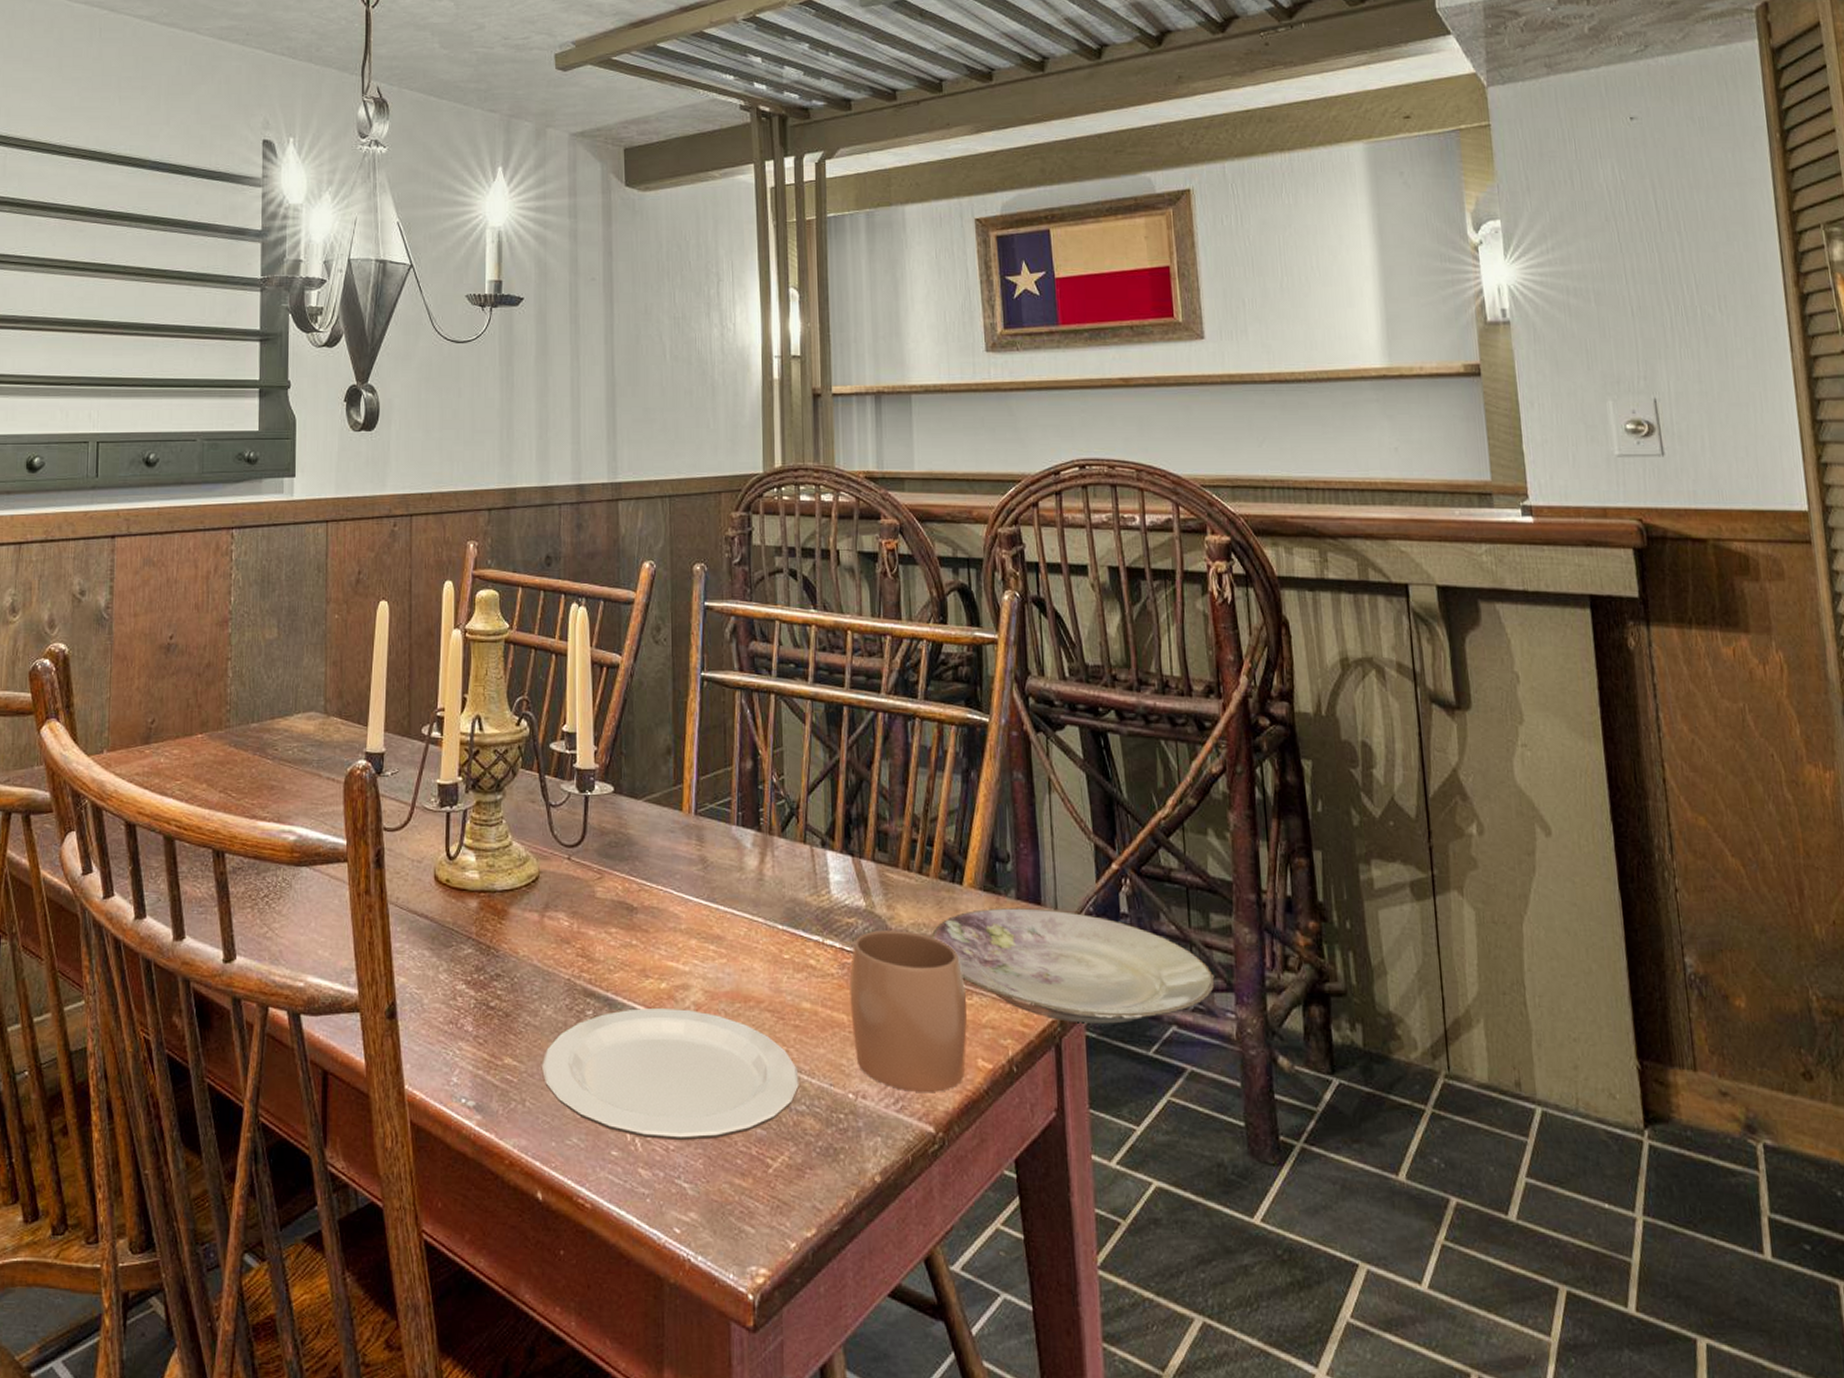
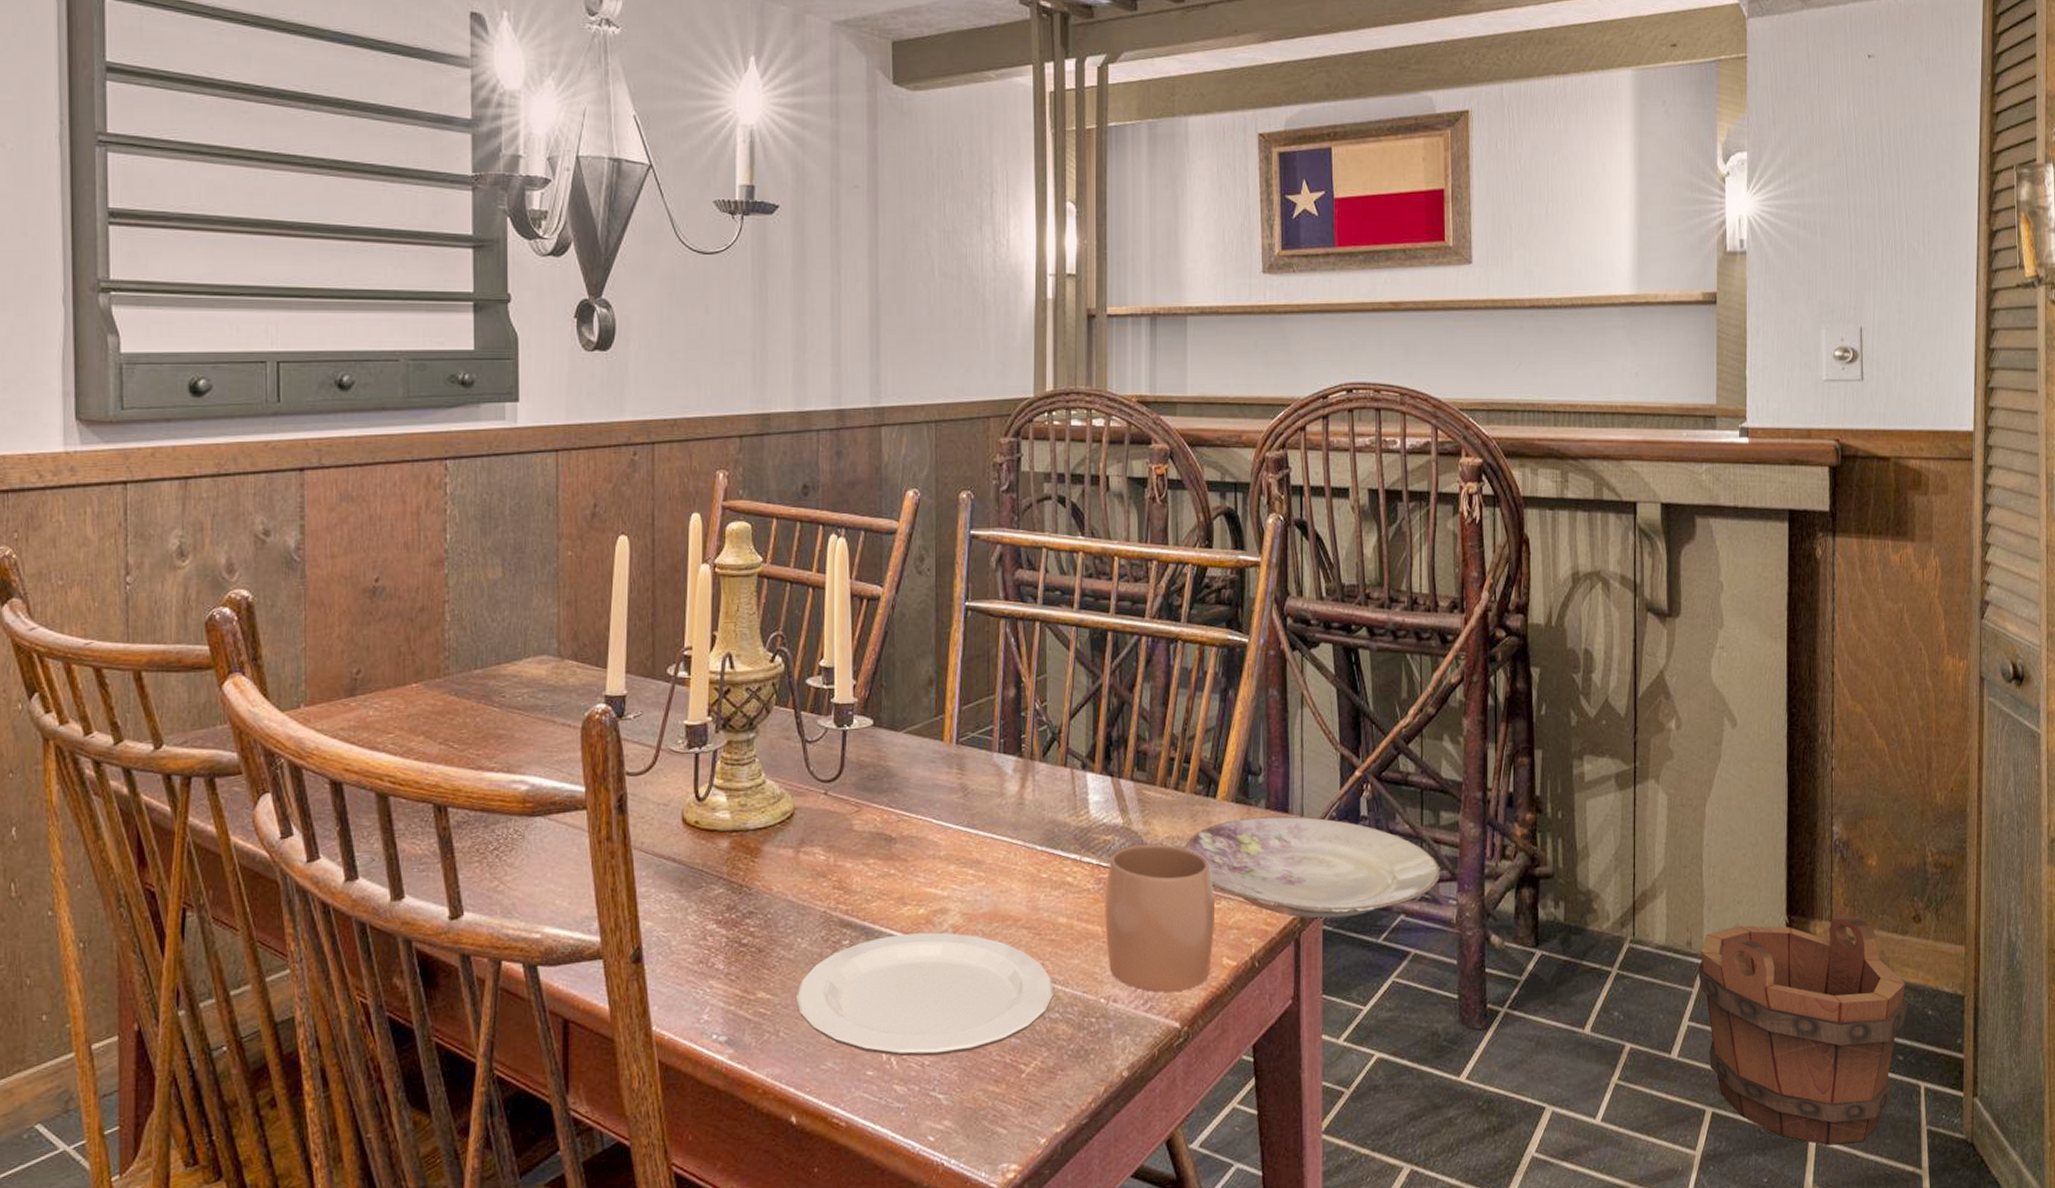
wooden bucket: none [1531,1065,1810,1350] -> present [1697,915,1909,1146]

